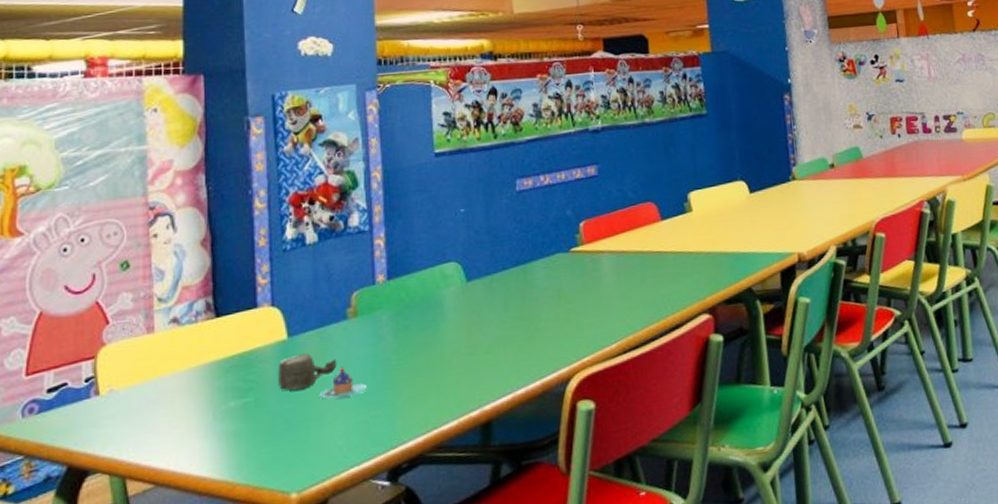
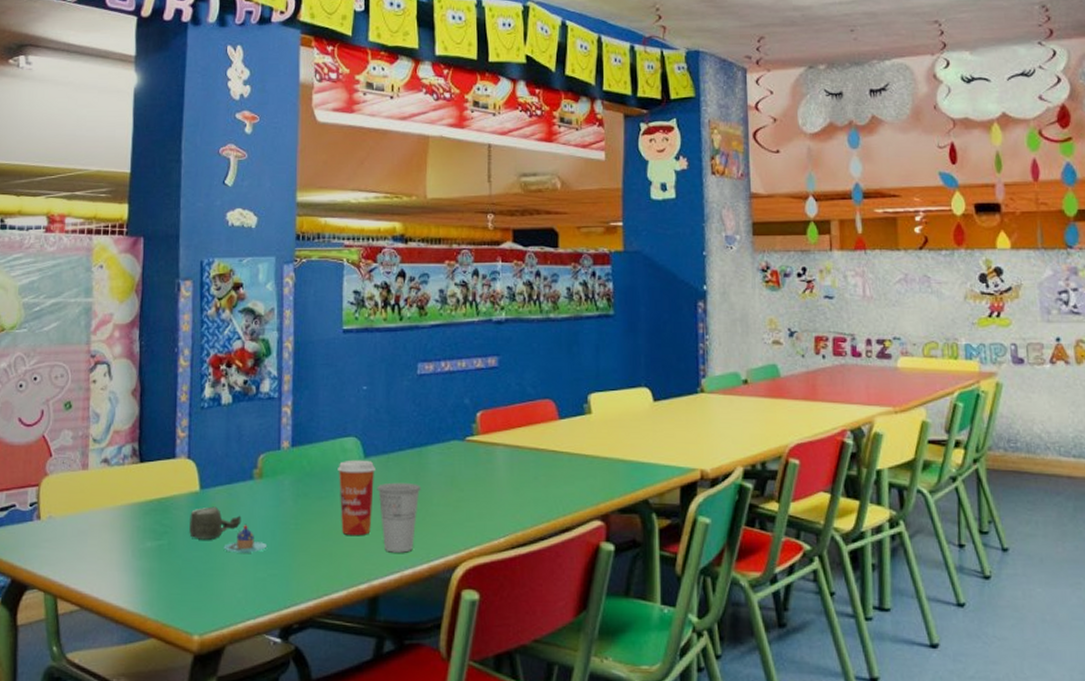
paper cup: none [439,284,479,363] -> present [338,459,375,535]
cup: none [482,301,529,375] -> present [377,482,422,553]

